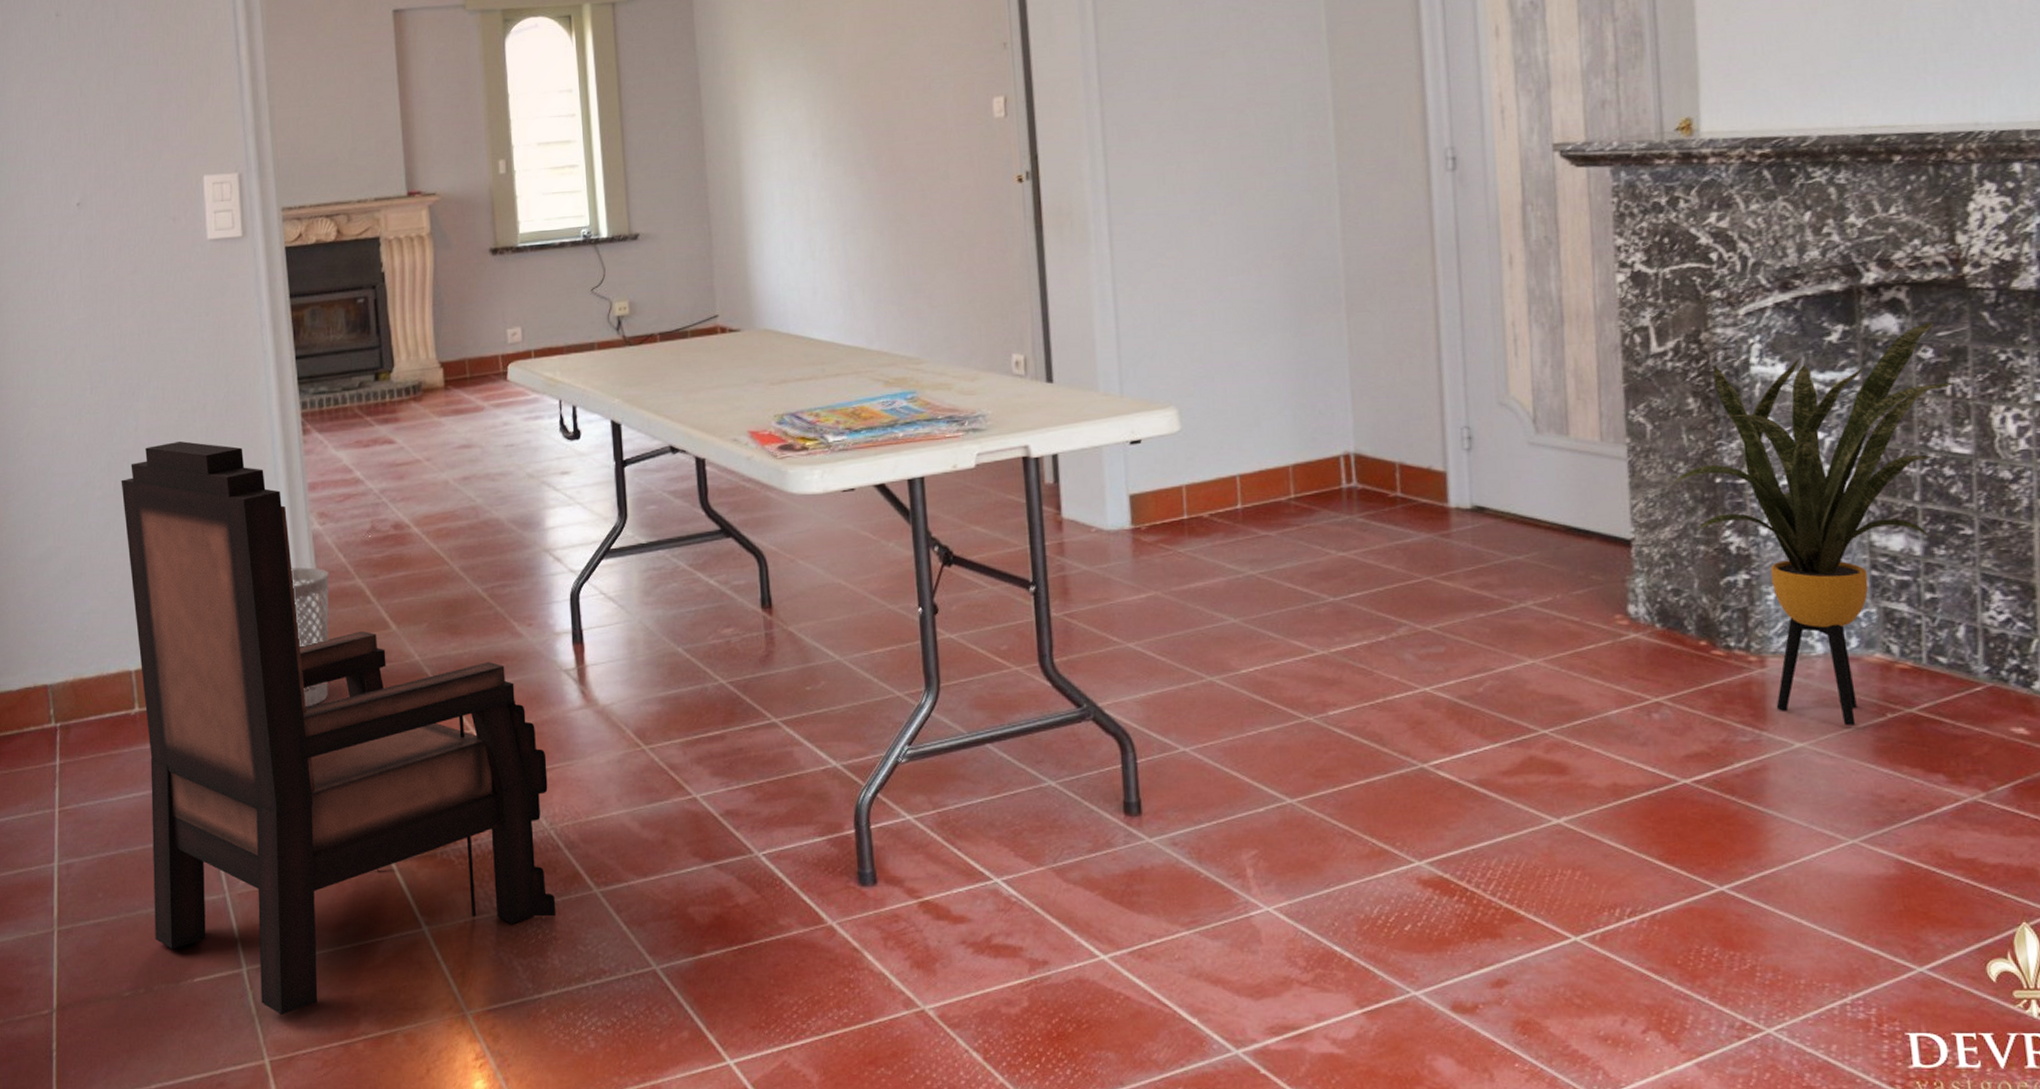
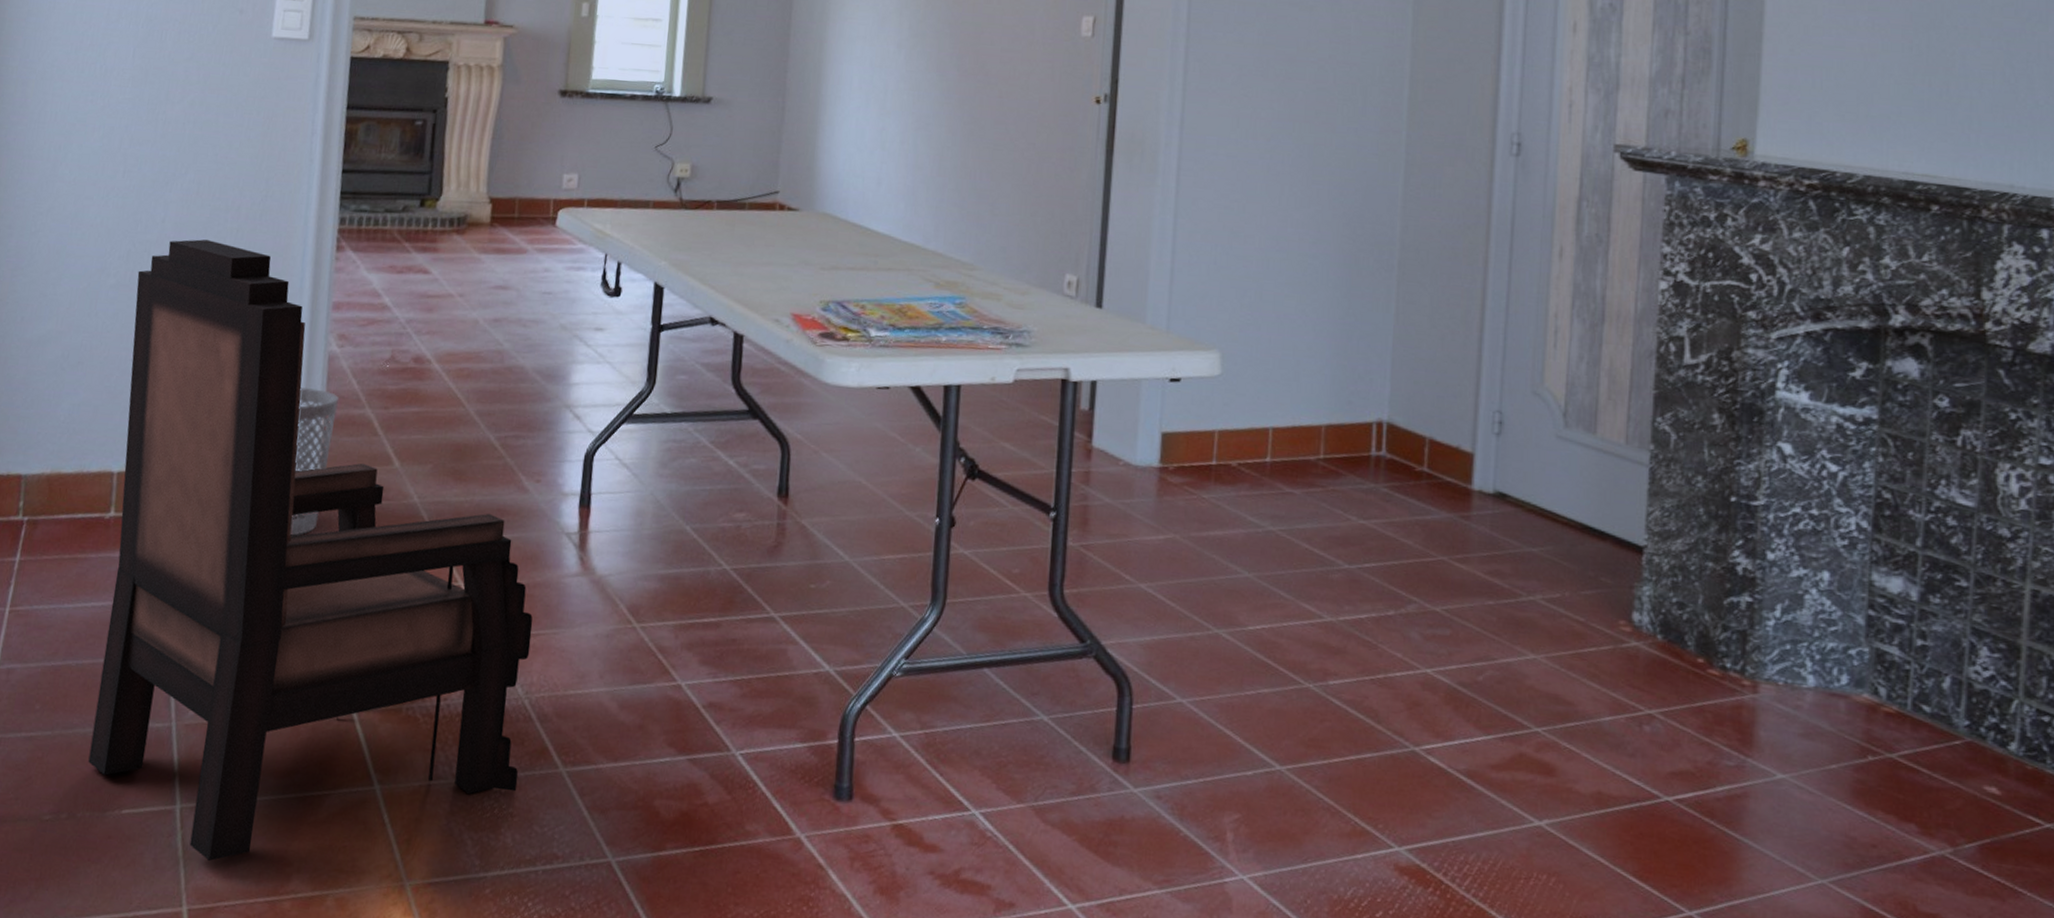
house plant: present [1671,321,1957,726] -> none [1688,371,1968,764]

